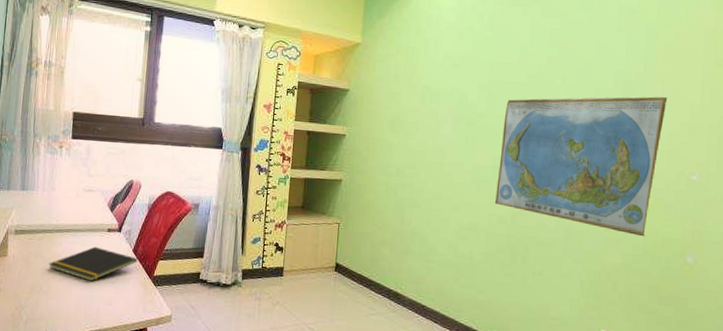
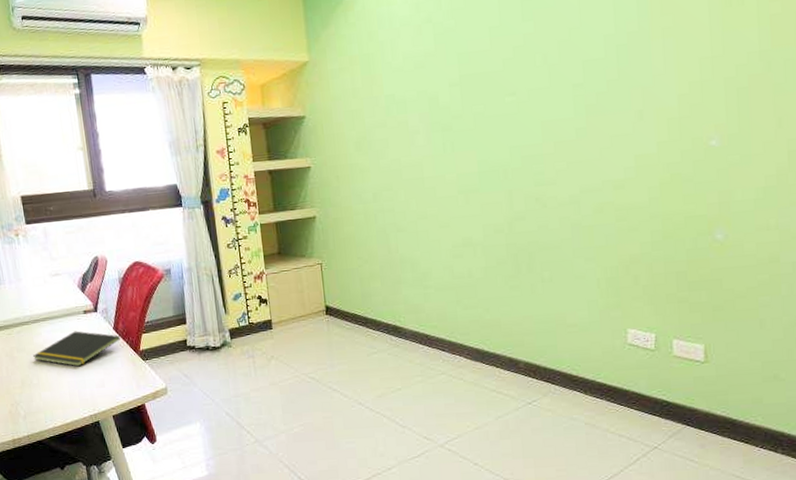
world map: present [494,96,668,237] -> none [483,54,671,220]

